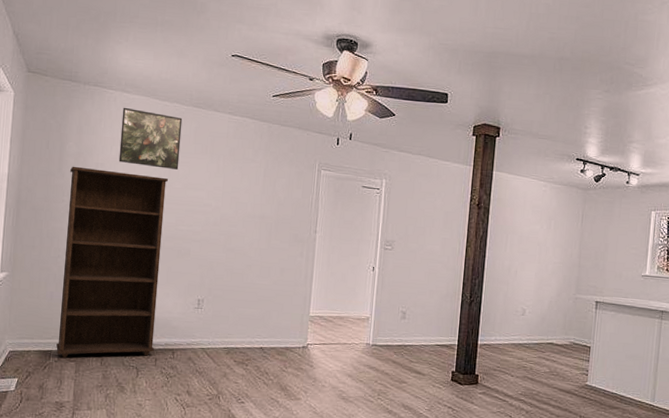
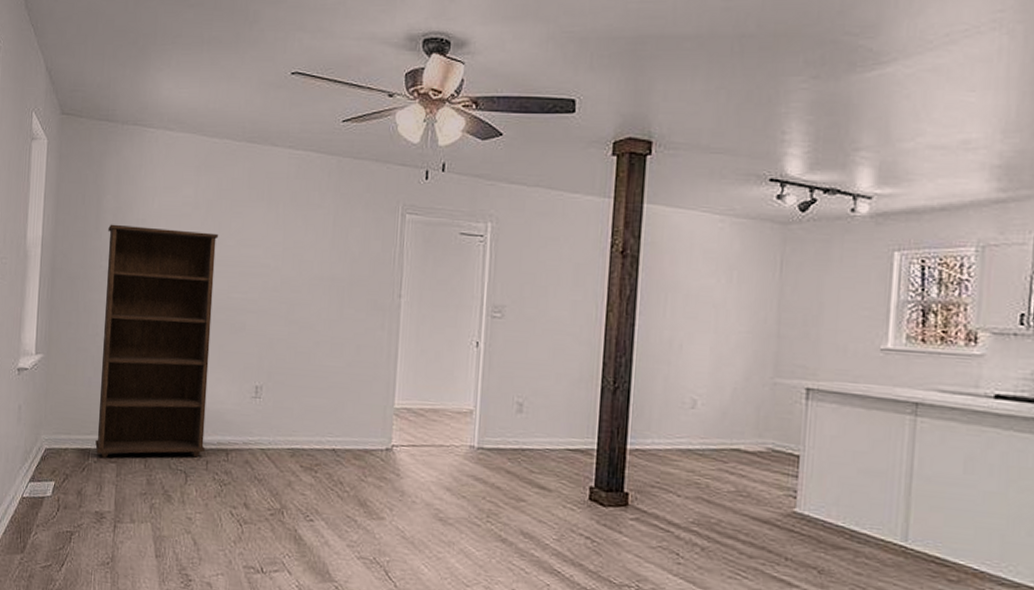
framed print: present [118,107,183,170] -> none [161,148,234,222]

